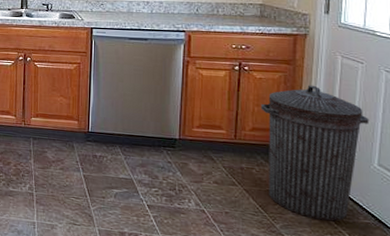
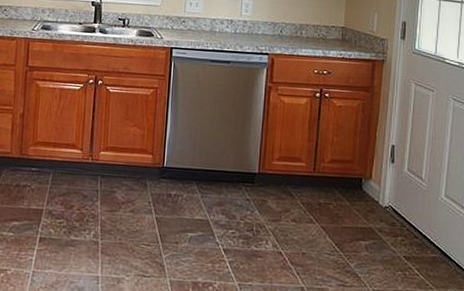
trash can: present [260,85,370,222] -> none [339,113,438,257]

